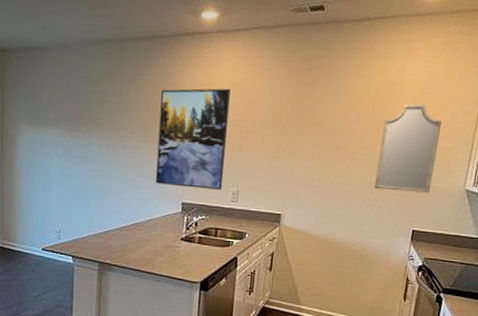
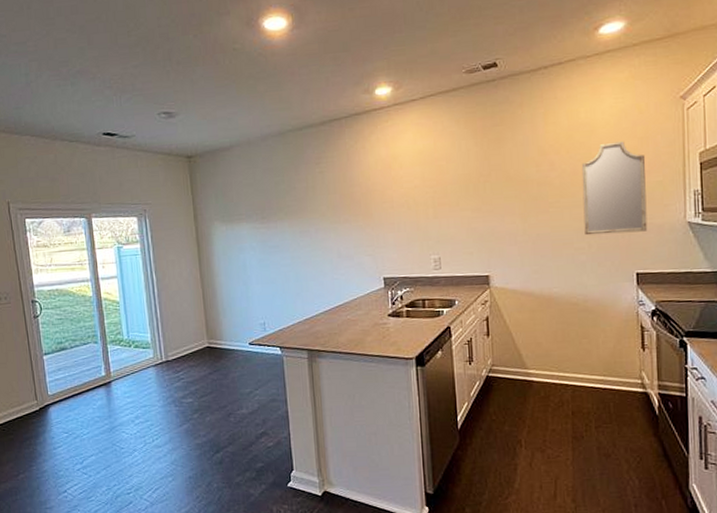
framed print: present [155,88,230,190] -> none [347,157,423,263]

